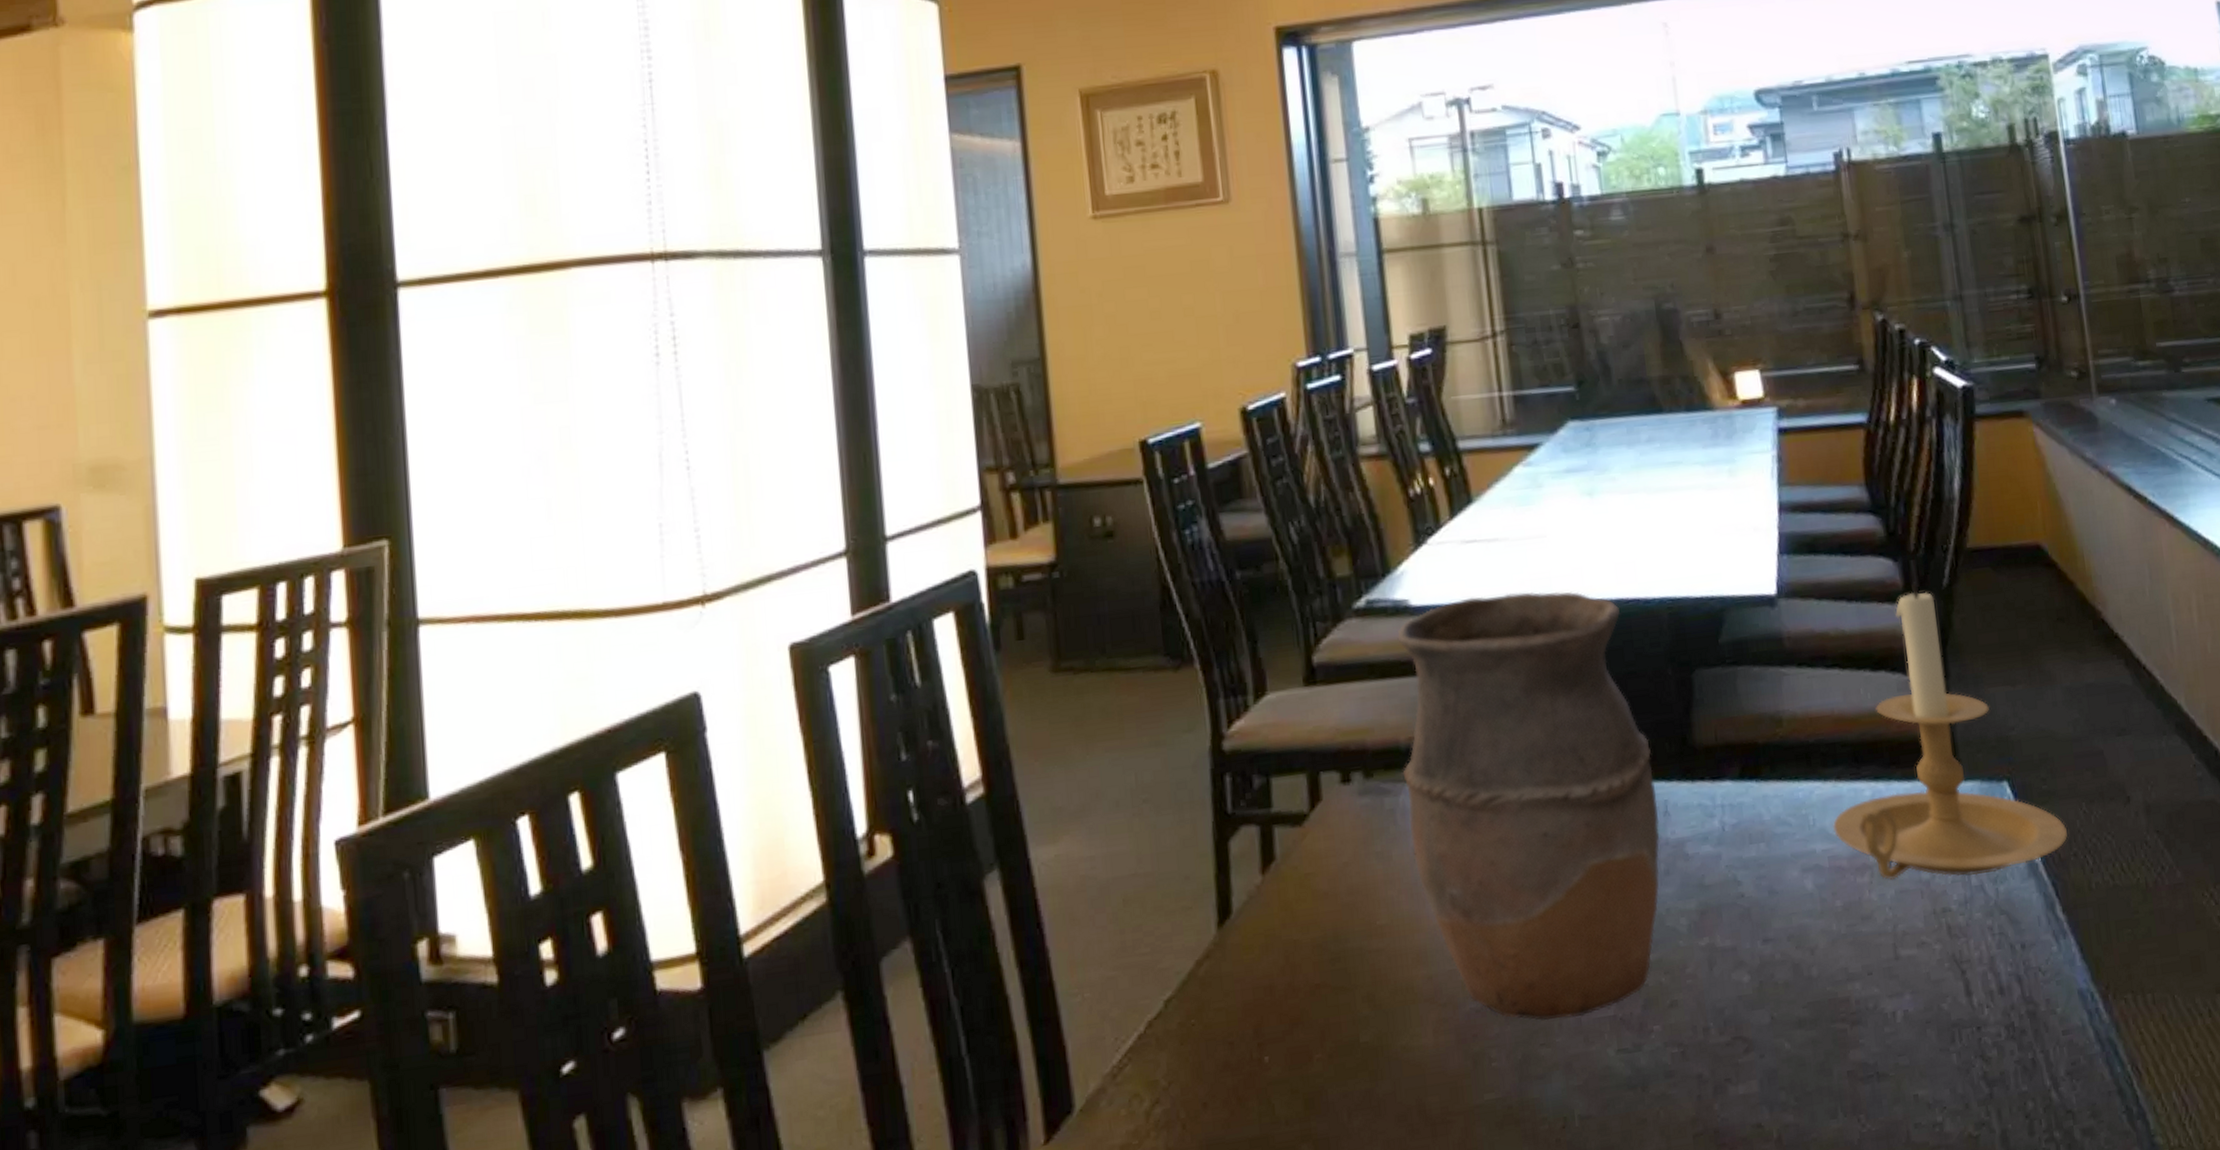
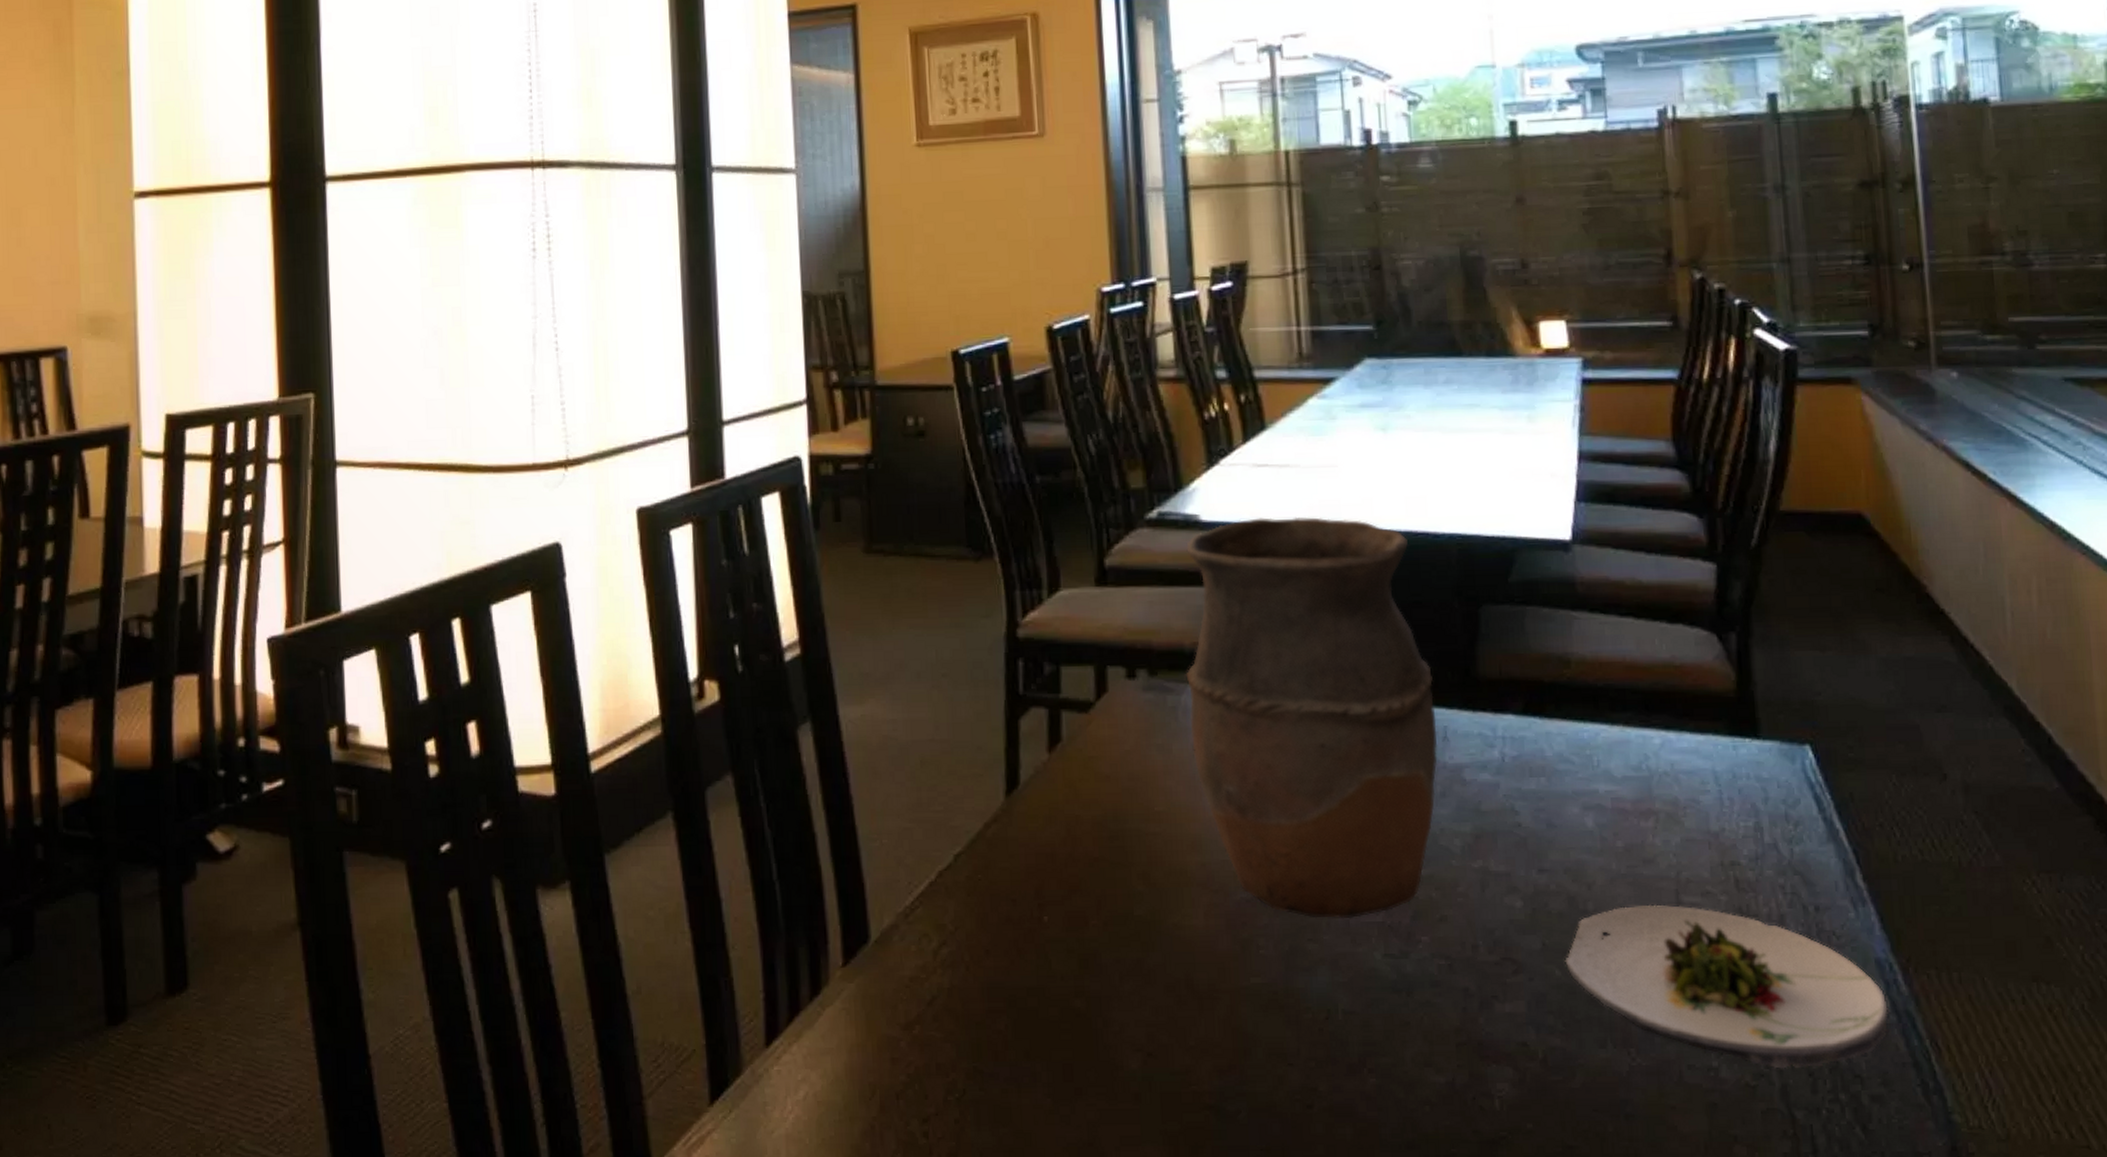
salad plate: none [1793,959,2094,1115] -> present [1565,904,1888,1069]
candle holder: present [1832,582,2067,881] -> none [1617,540,1873,834]

